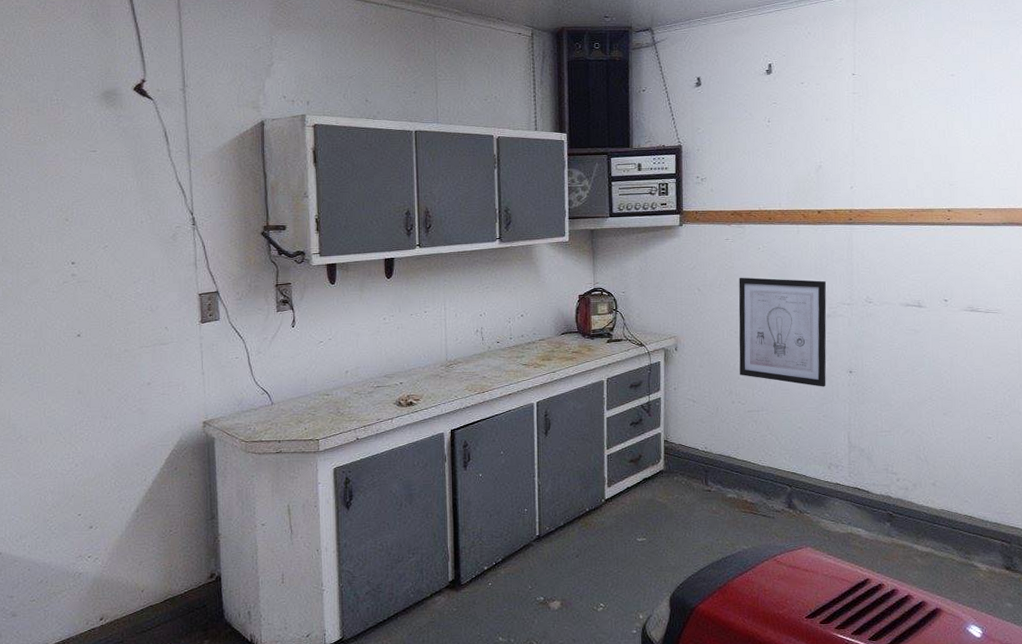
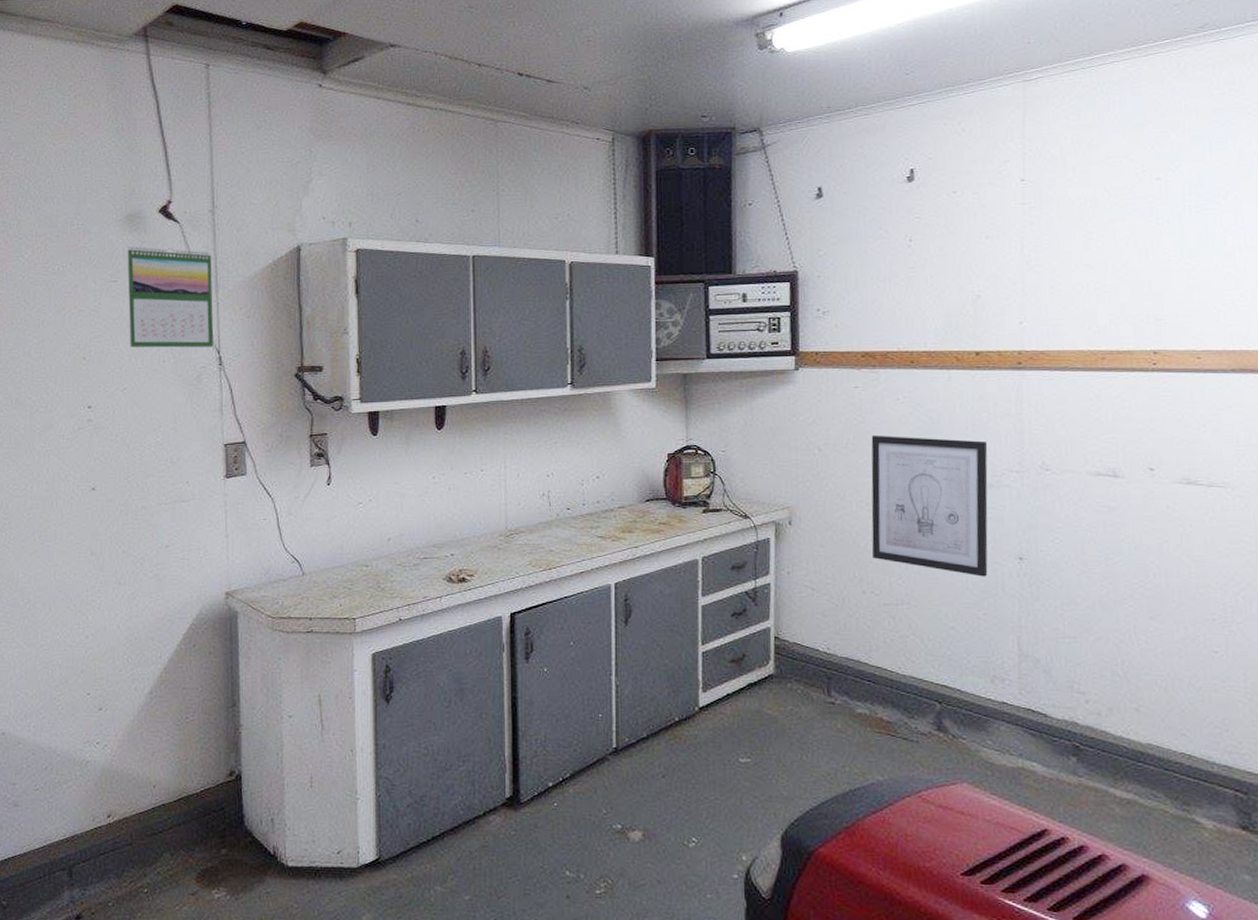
calendar: none [105,120,187,210] -> present [127,246,214,348]

